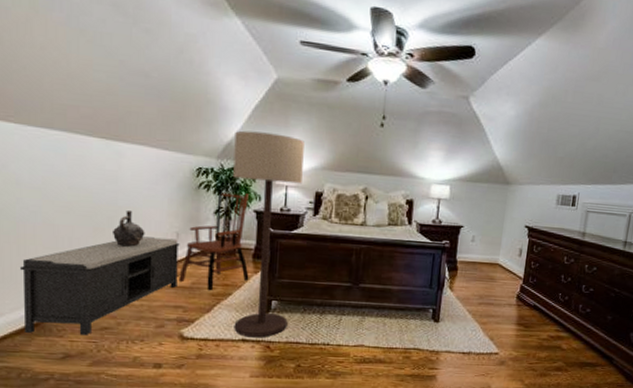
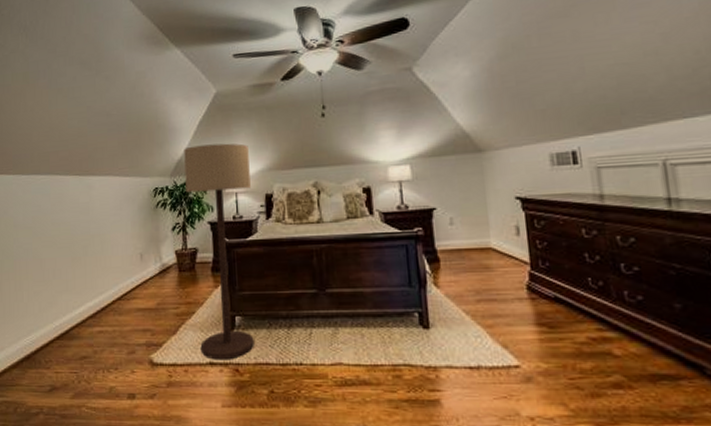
bench: present [20,236,180,336] -> none [17,260,144,366]
vessel: present [111,209,145,247] -> none [86,237,114,273]
armchair: present [179,188,249,290] -> none [145,205,210,310]

